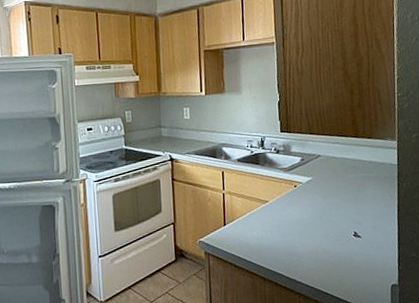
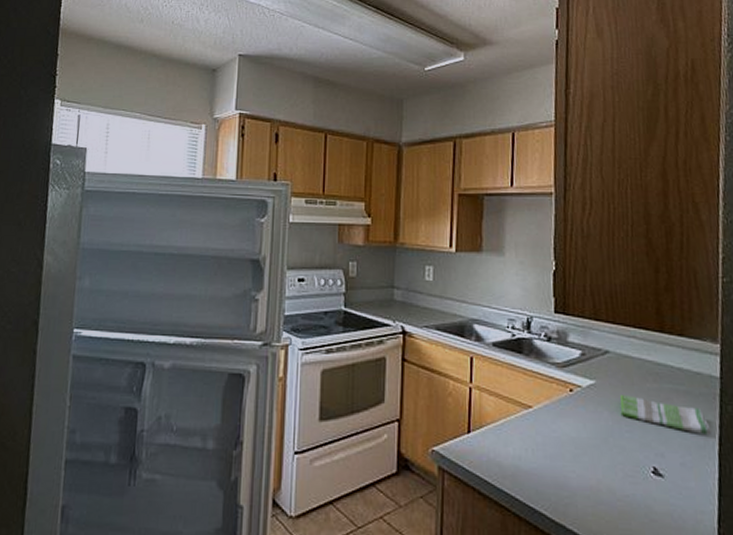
dish towel: none [329,184,392,205] -> present [619,395,711,435]

